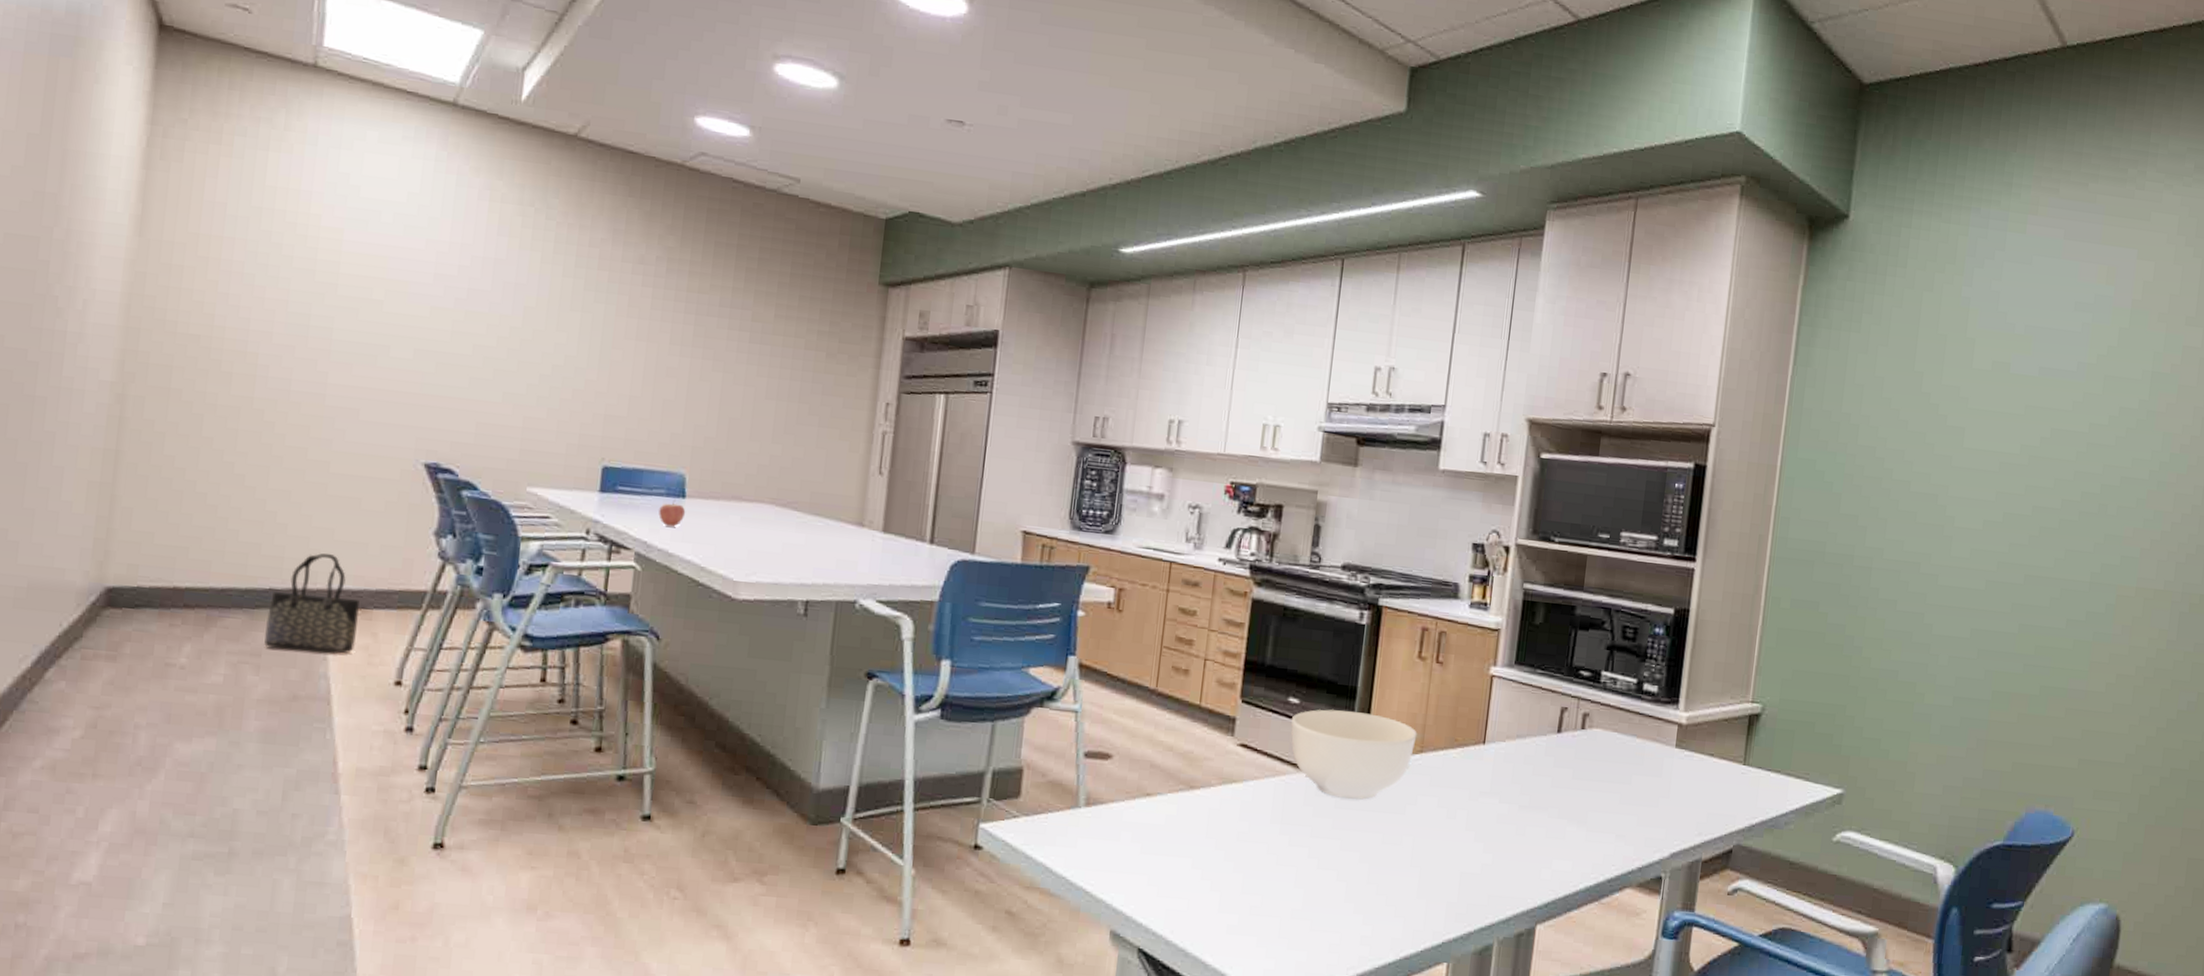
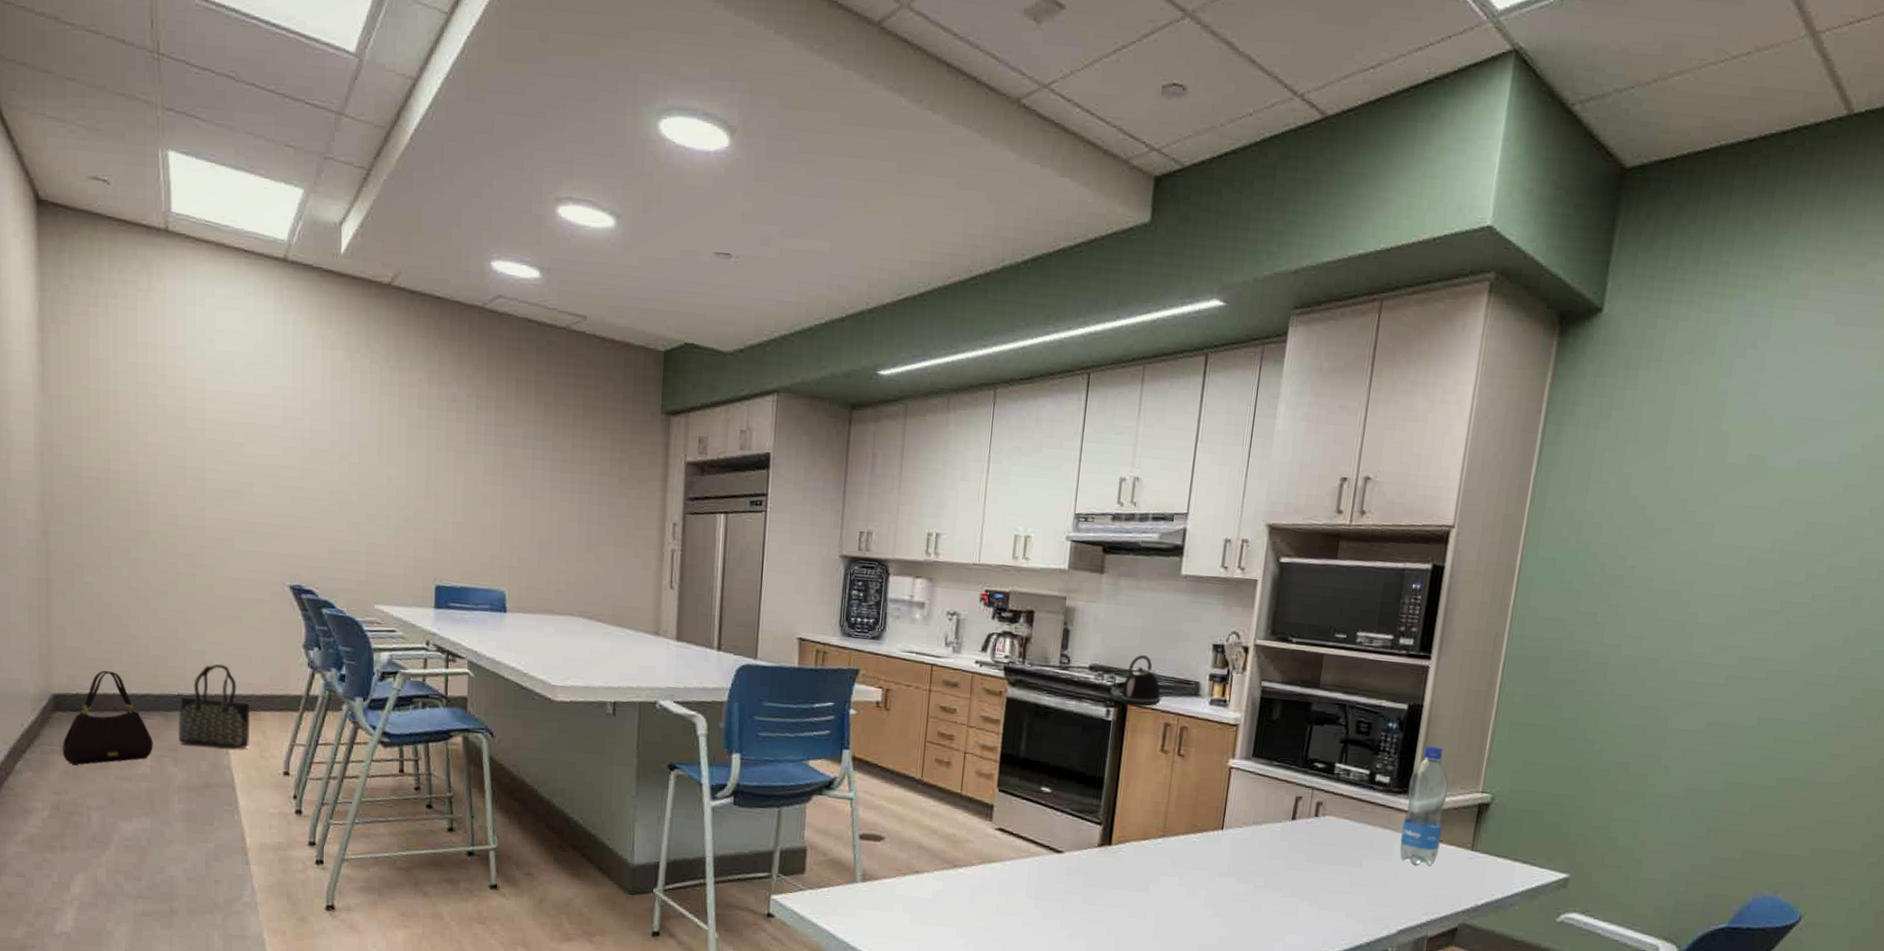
handbag: none [108,559,231,673] -> present [61,670,154,765]
fruit: present [659,498,686,527] -> none [485,613,508,638]
bowl: present [1291,709,1417,800] -> none [1043,797,1160,879]
kettle: none [1375,553,1418,609] -> present [1120,654,1161,706]
bottle: none [1670,653,1718,783] -> present [1399,746,1449,867]

